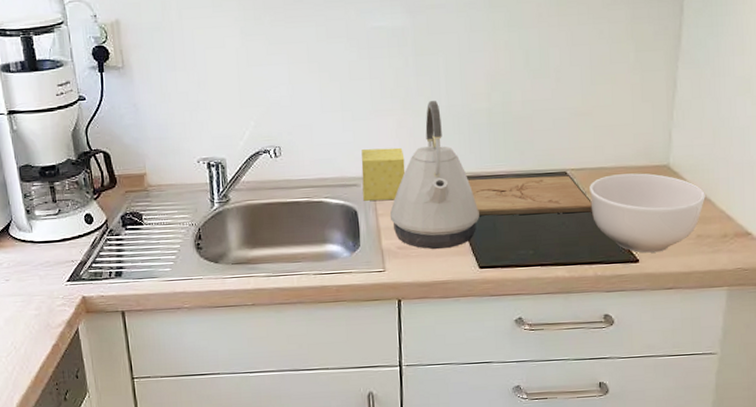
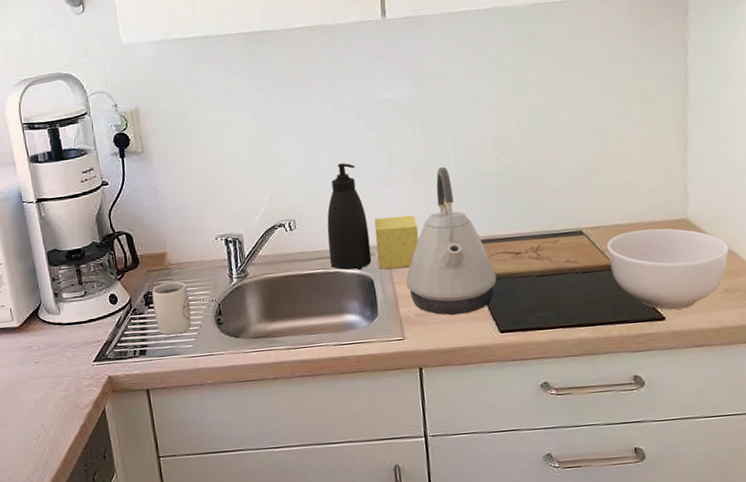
mug: none [129,203,170,258] -> present [152,281,192,335]
soap dispenser: none [313,91,357,201] -> present [327,163,372,271]

